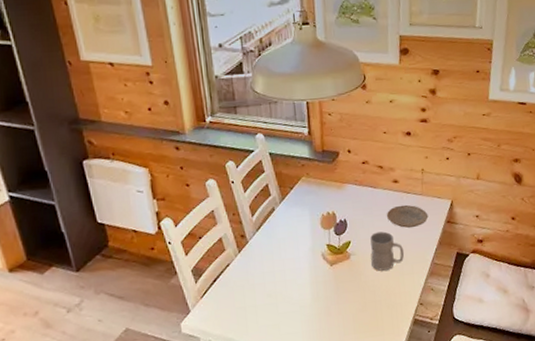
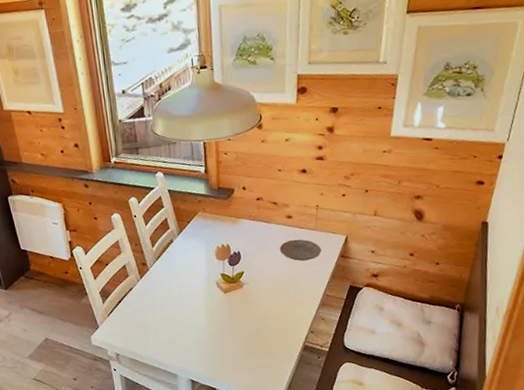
mug: present [370,231,405,271] -> none [263,263,297,300]

